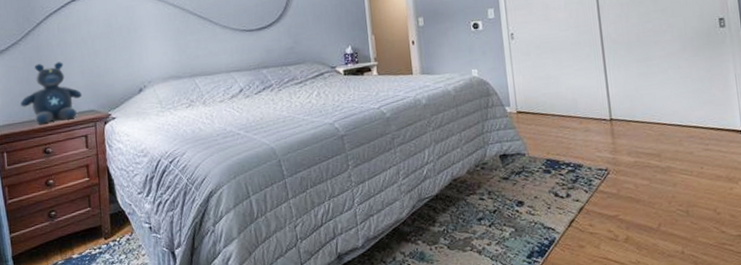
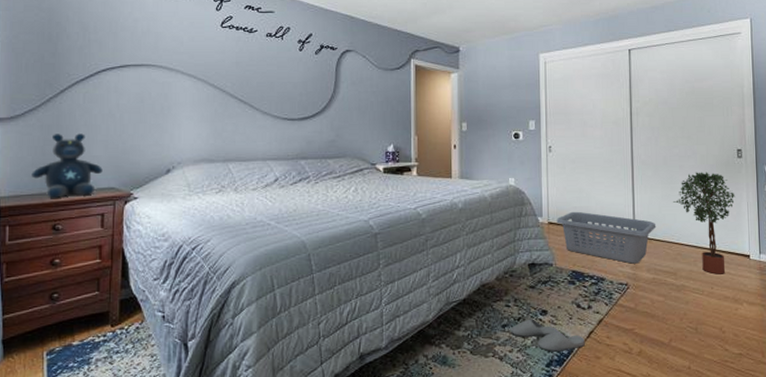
slippers: none [486,210,567,243] -> present [510,319,585,352]
laundry basket: none [525,98,634,148] -> present [556,211,656,264]
potted tree: none [651,45,721,153] -> present [673,172,735,275]

